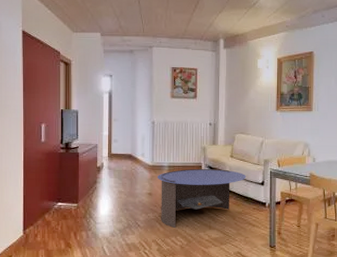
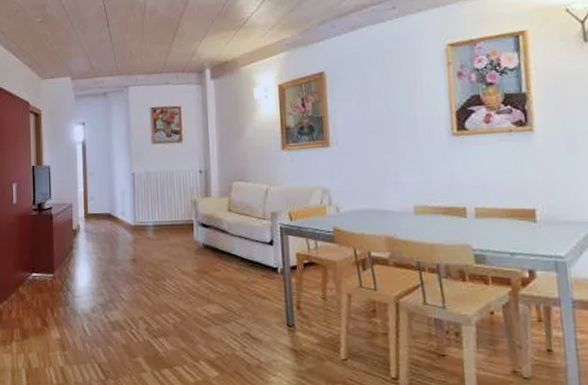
coffee table: present [158,168,246,228] -> none [142,226,250,301]

